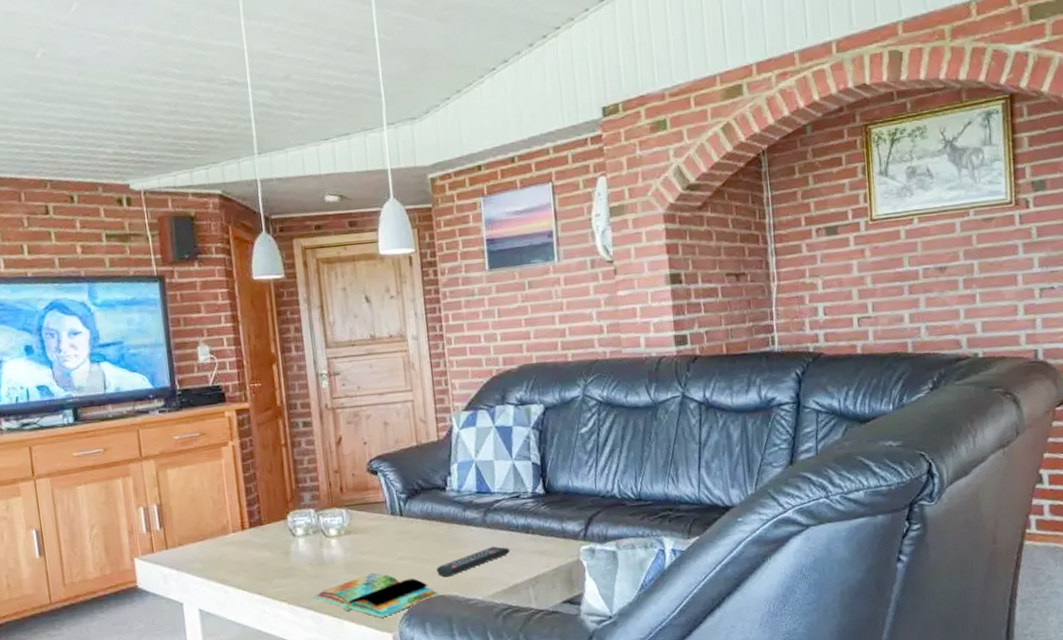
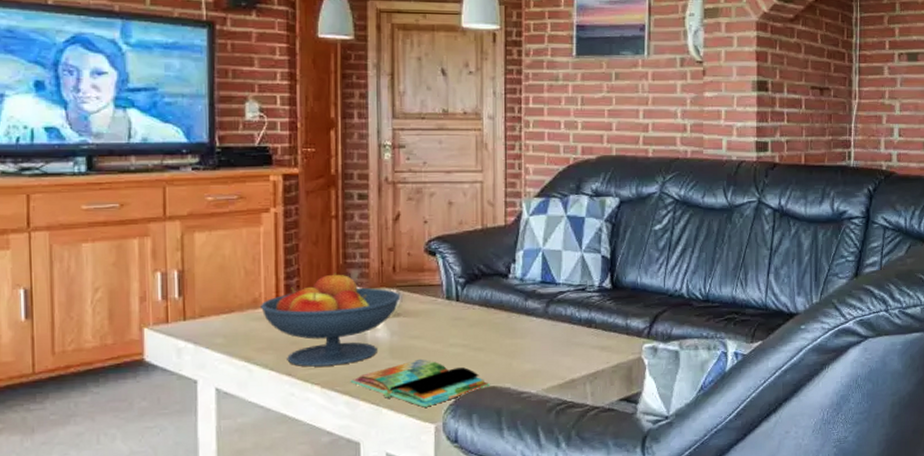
fruit bowl: none [228,497,349,586] -> present [259,273,400,367]
remote control: present [436,546,510,577] -> none [489,338,570,368]

